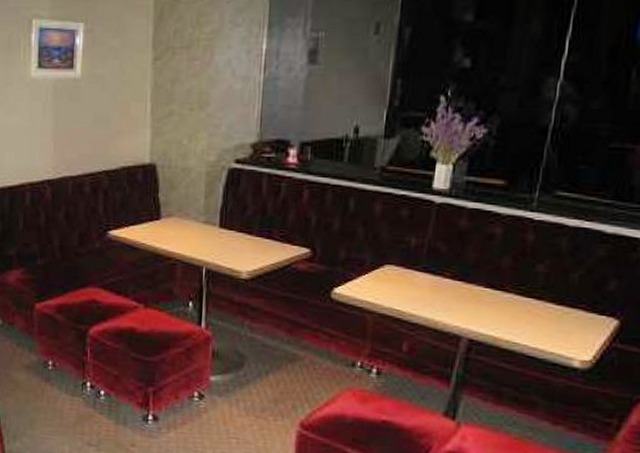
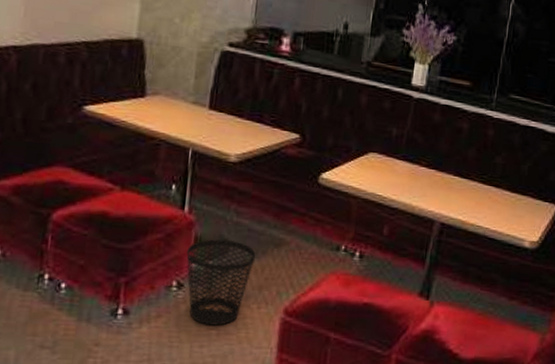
wastebasket: none [205,354,271,435] -> present [186,239,256,326]

